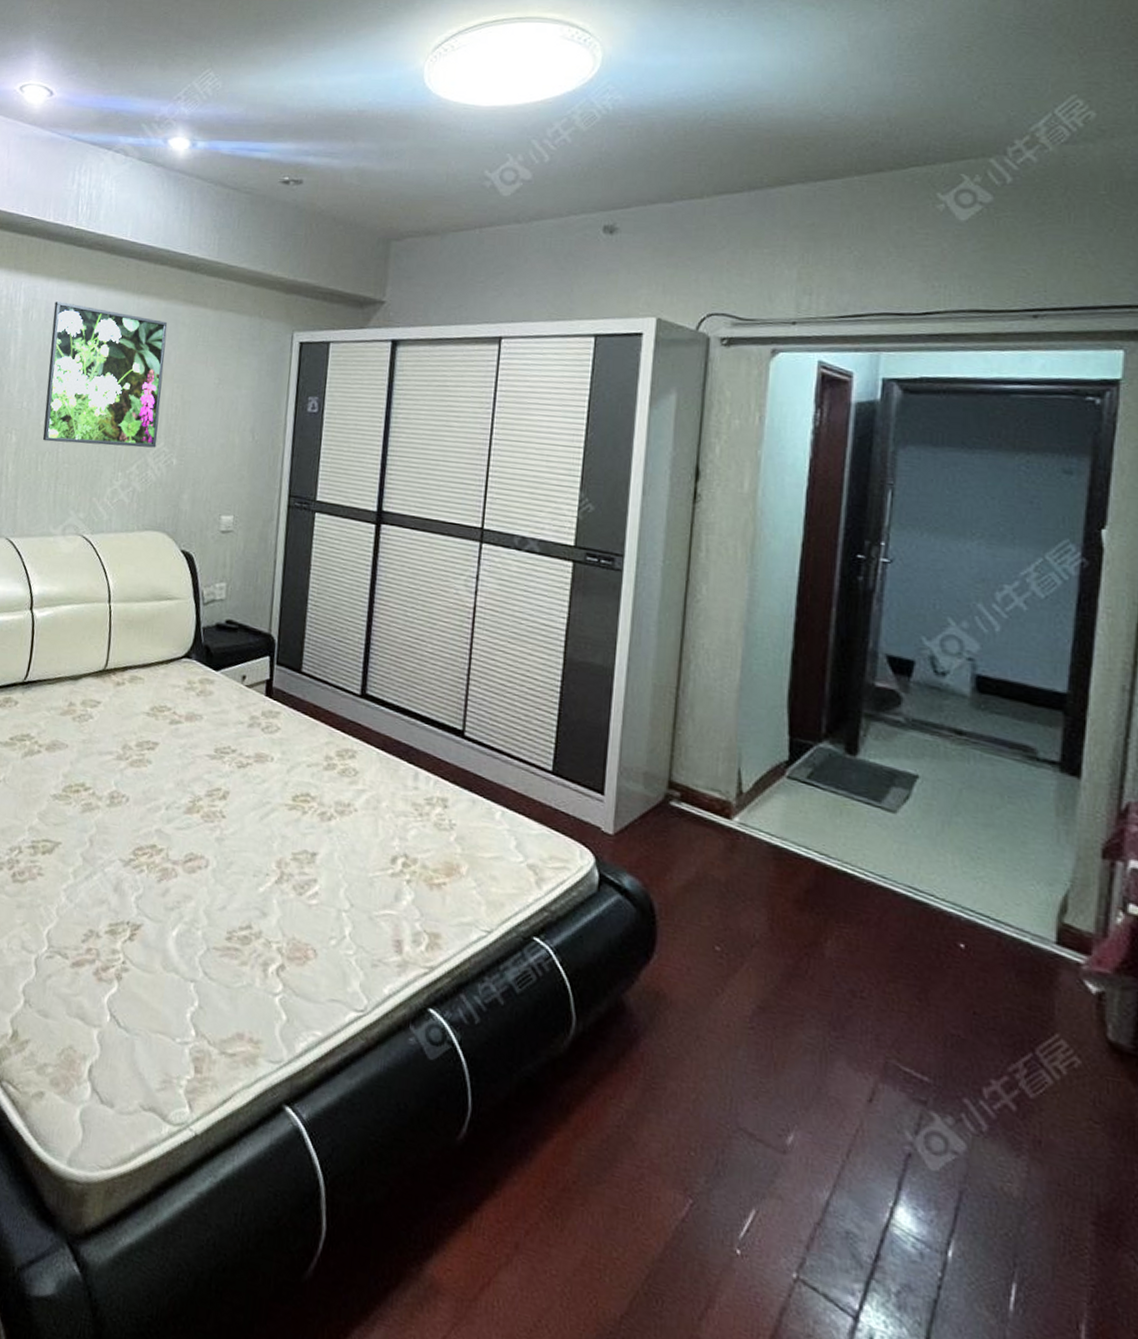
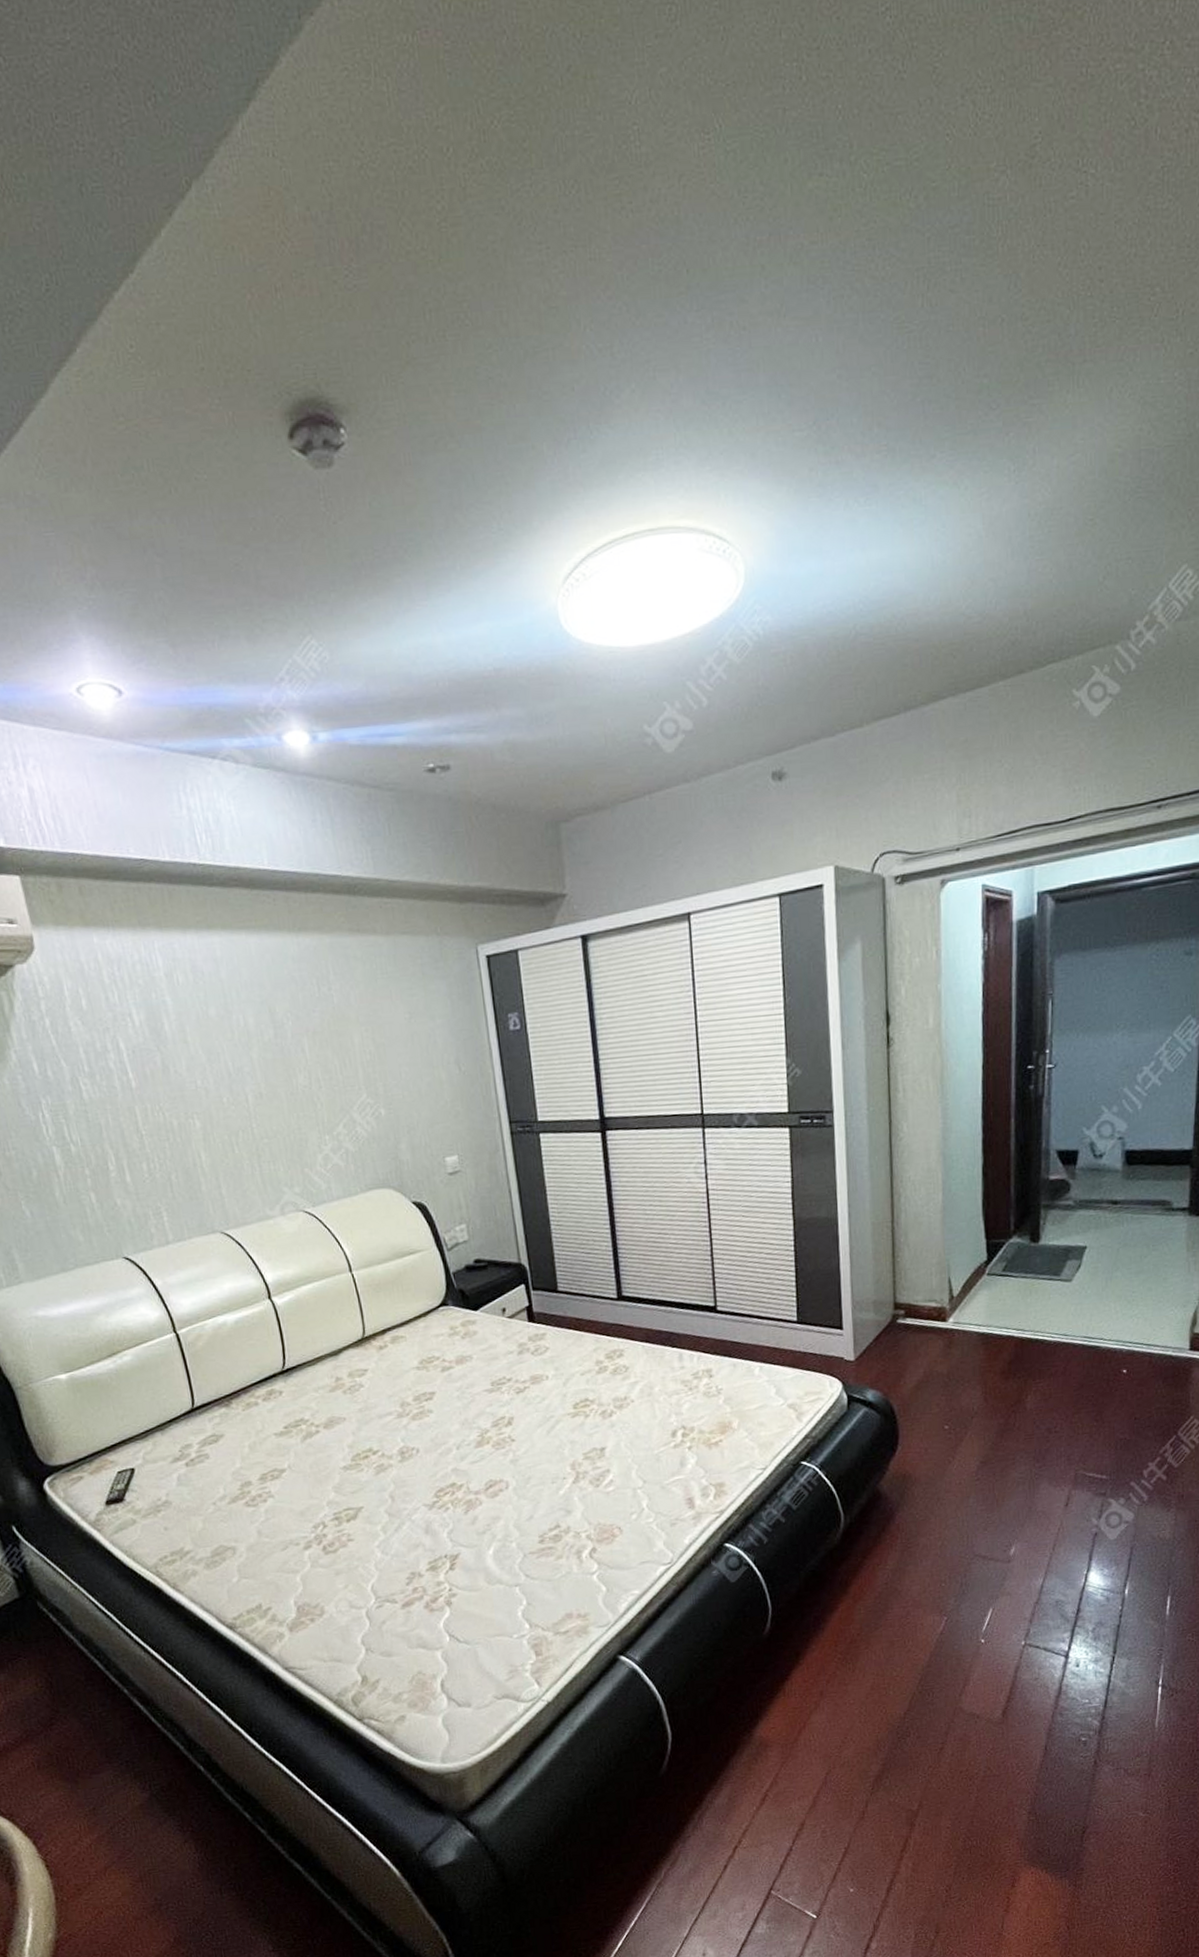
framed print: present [42,301,168,448] -> none [200,956,359,1120]

